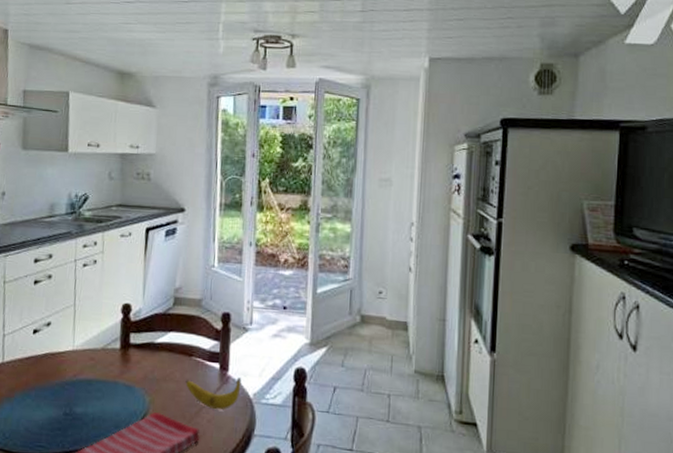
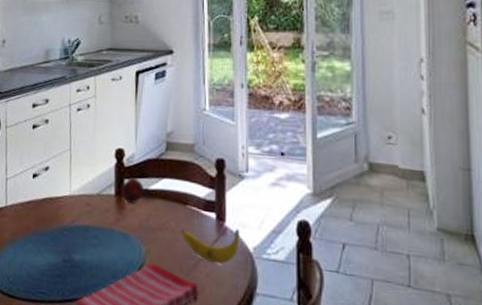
apple: none [126,331,151,357] -> present [121,177,145,204]

